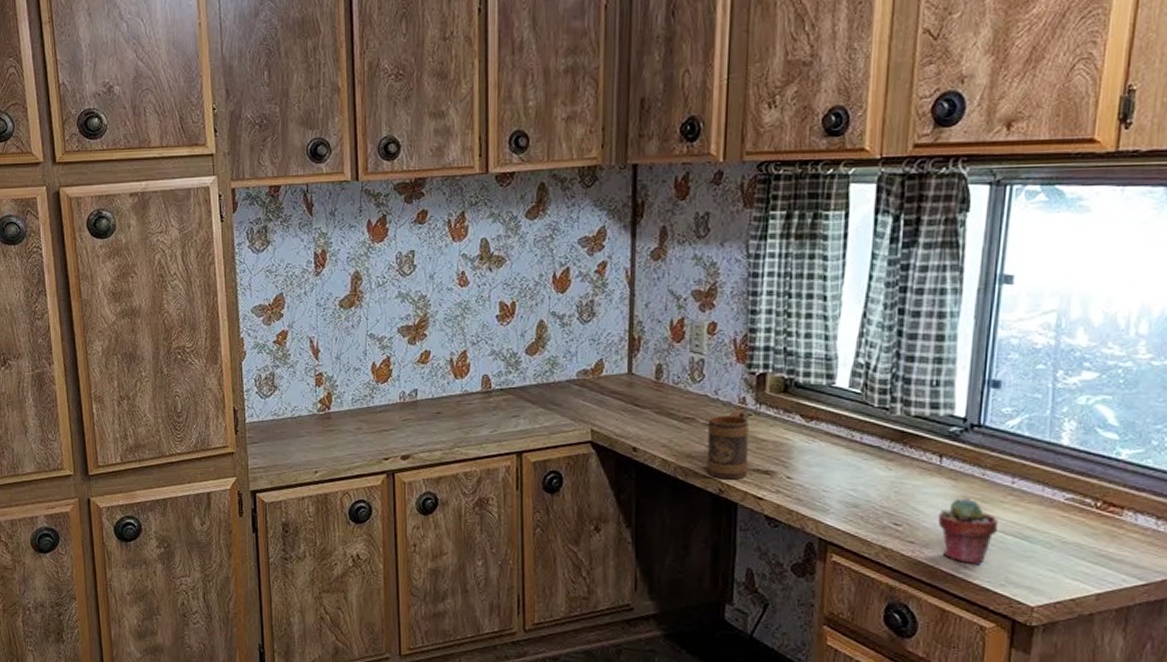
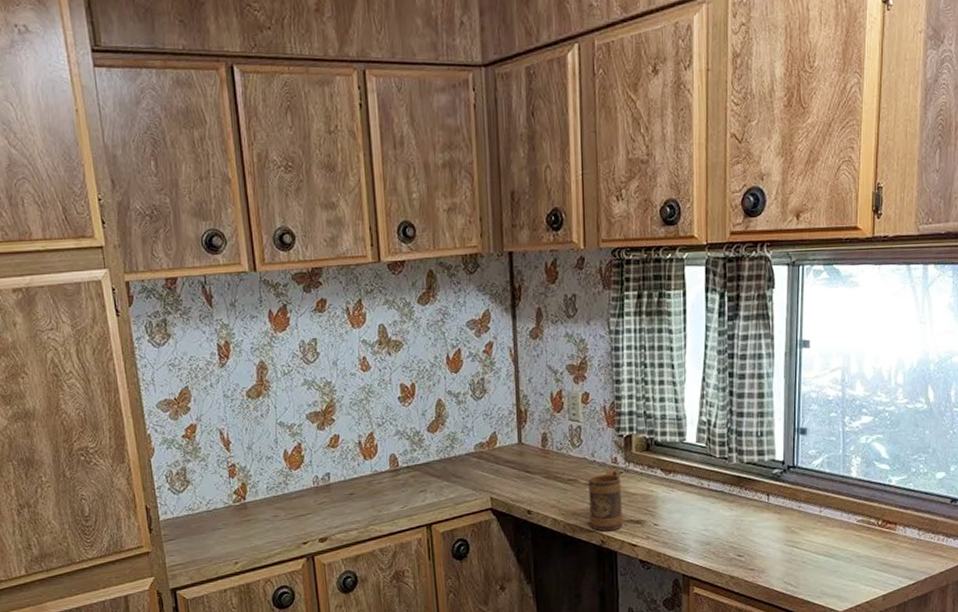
potted succulent: present [937,498,998,565] -> none [769,528,812,583]

